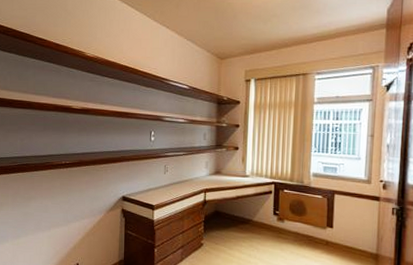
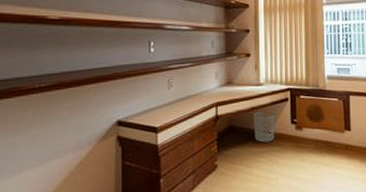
waste bin: none [238,200,259,229] -> present [254,111,275,143]

